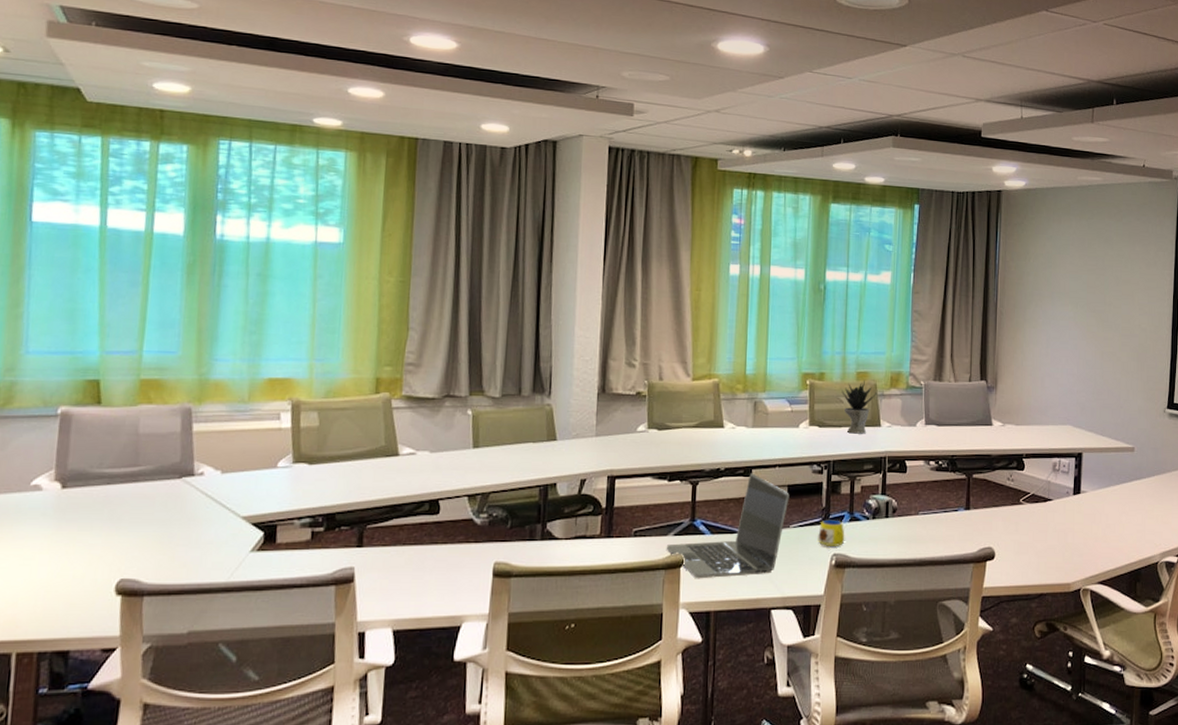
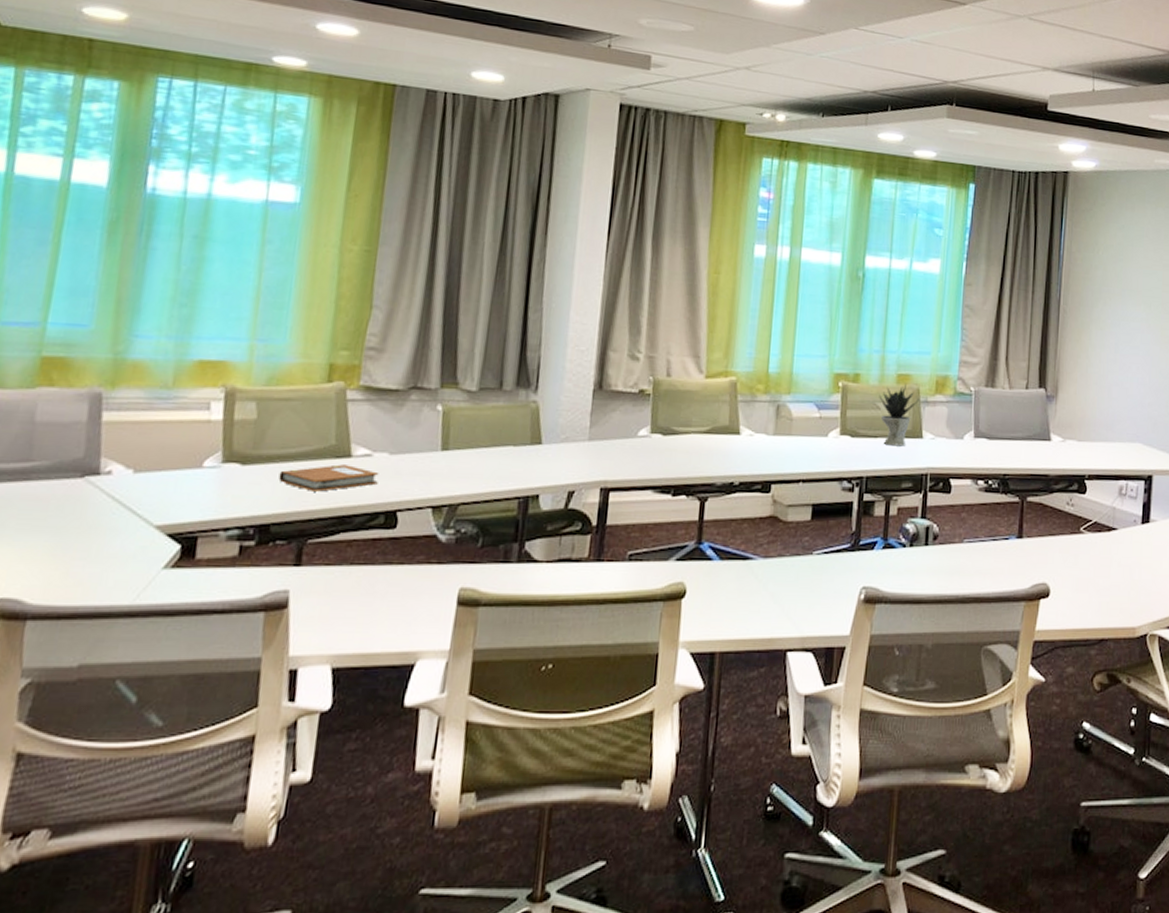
notebook: none [340,462,423,485] -> present [278,464,379,492]
laptop: present [666,473,790,579] -> none [666,489,814,614]
mug: present [818,519,845,549] -> none [845,546,877,581]

